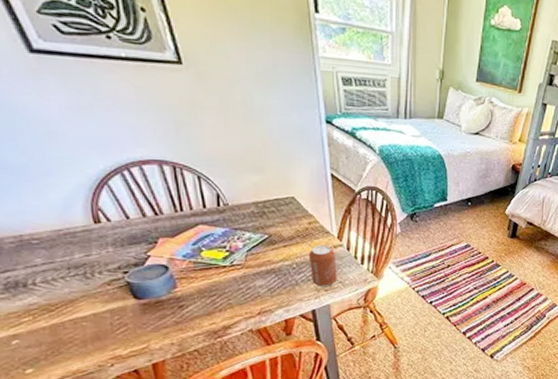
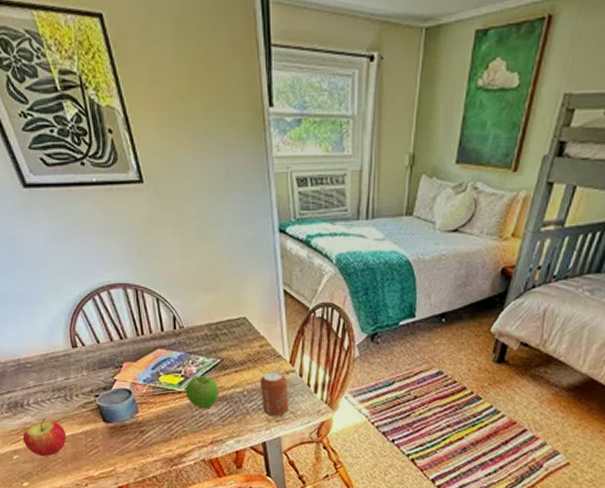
apple: none [25,297,87,340] -> present [22,417,67,457]
fruit: none [230,251,268,282] -> present [185,376,220,409]

